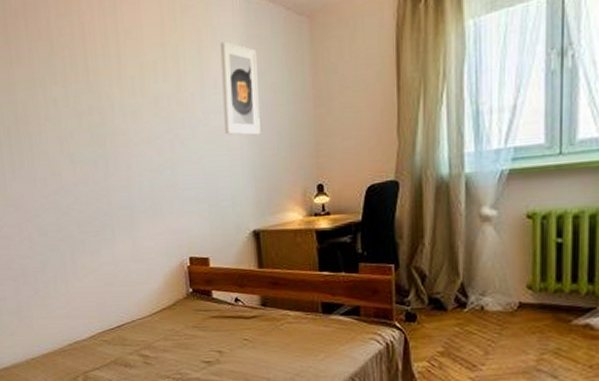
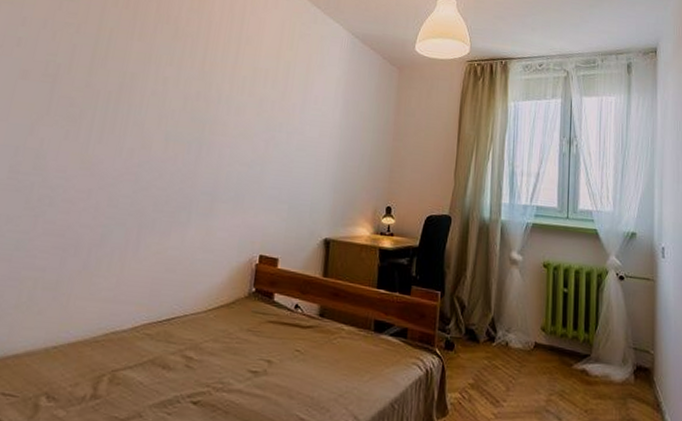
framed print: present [219,41,261,136] -> none [316,68,354,153]

